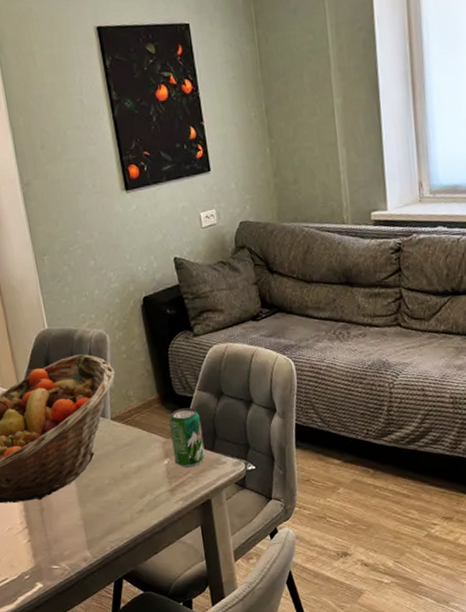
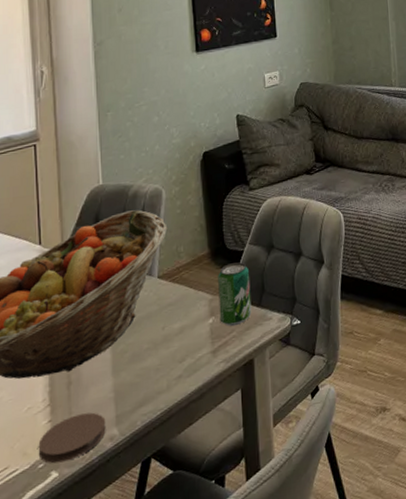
coaster: none [22,536,80,576] -> present [38,412,106,464]

